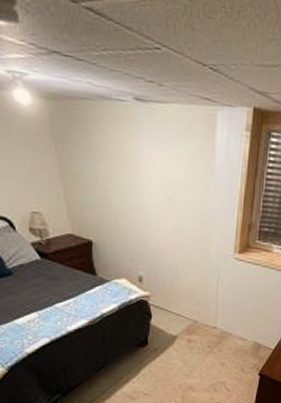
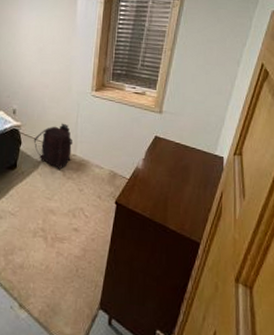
backpack: none [166,291,214,344] -> present [33,123,73,170]

